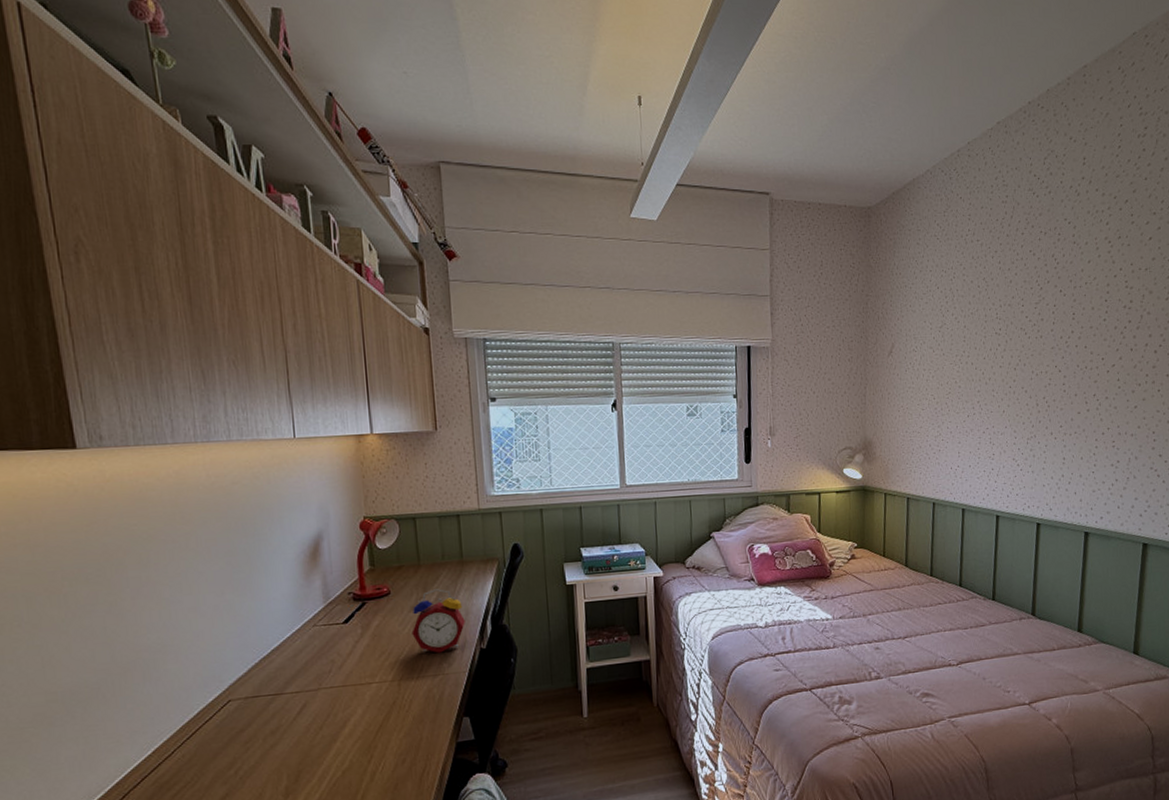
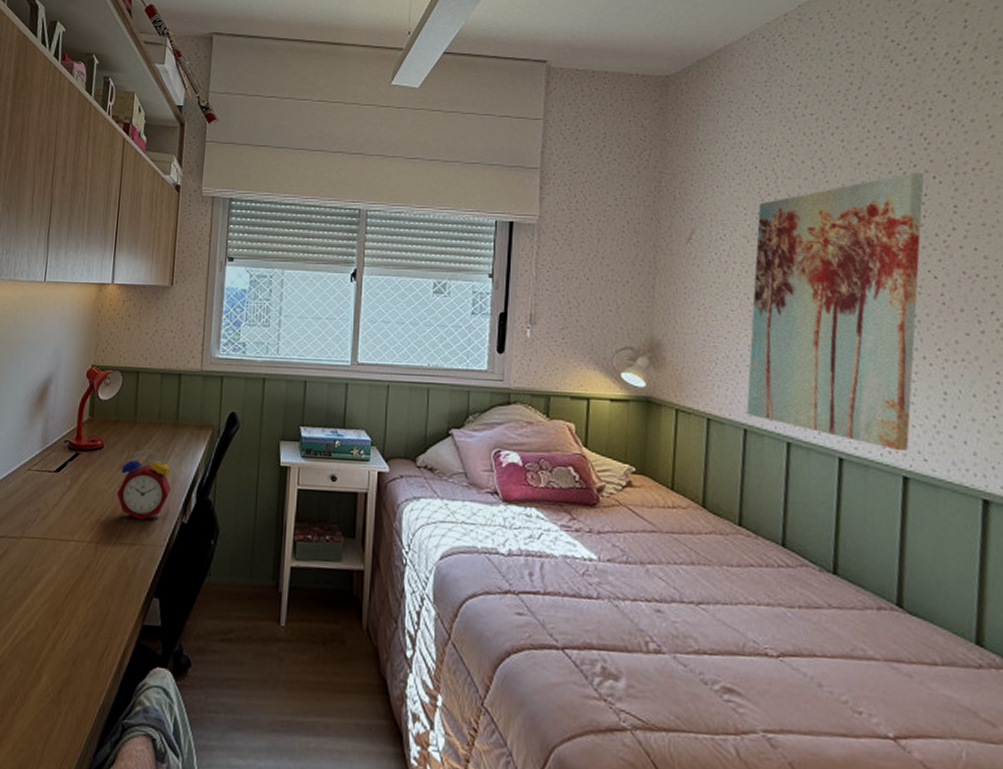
wall art: none [934,287,1054,505] -> present [746,172,924,452]

